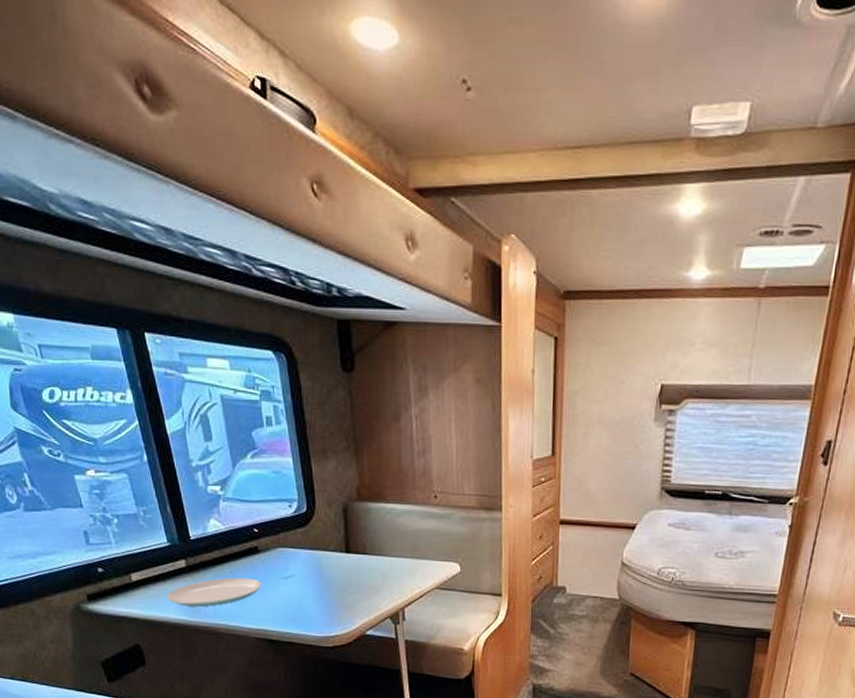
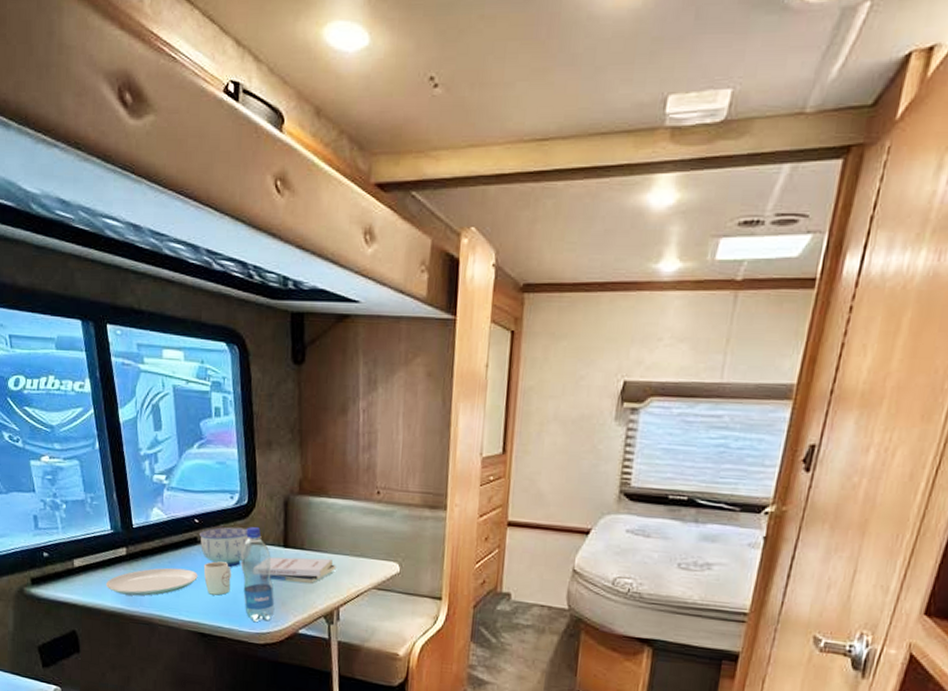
bowl: none [259,535,310,574] -> present [198,527,249,567]
mug: none [266,569,295,602] -> present [203,561,231,596]
bottle: none [304,533,341,627] -> present [241,526,275,623]
books: none [333,561,399,586] -> present [269,557,336,583]

